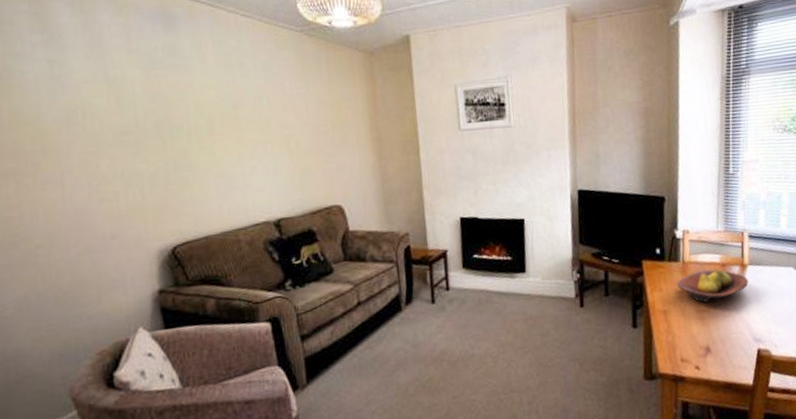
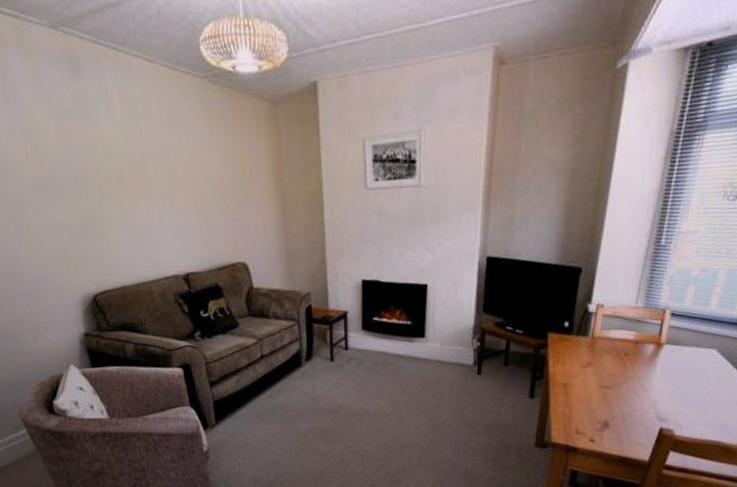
fruit bowl: present [676,268,749,303] -> none [581,345,662,379]

